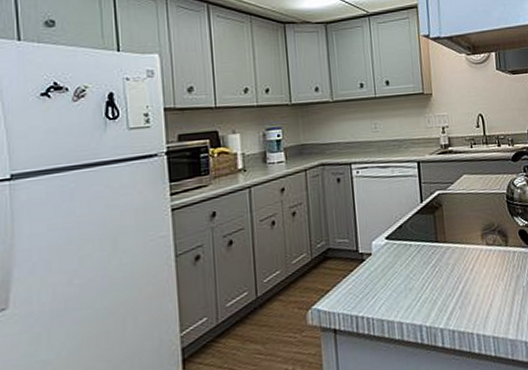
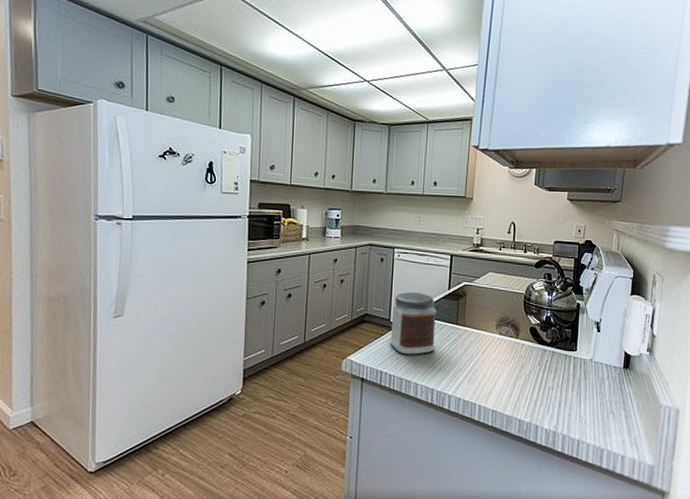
jar: none [359,212,415,290] -> present [390,292,437,355]

